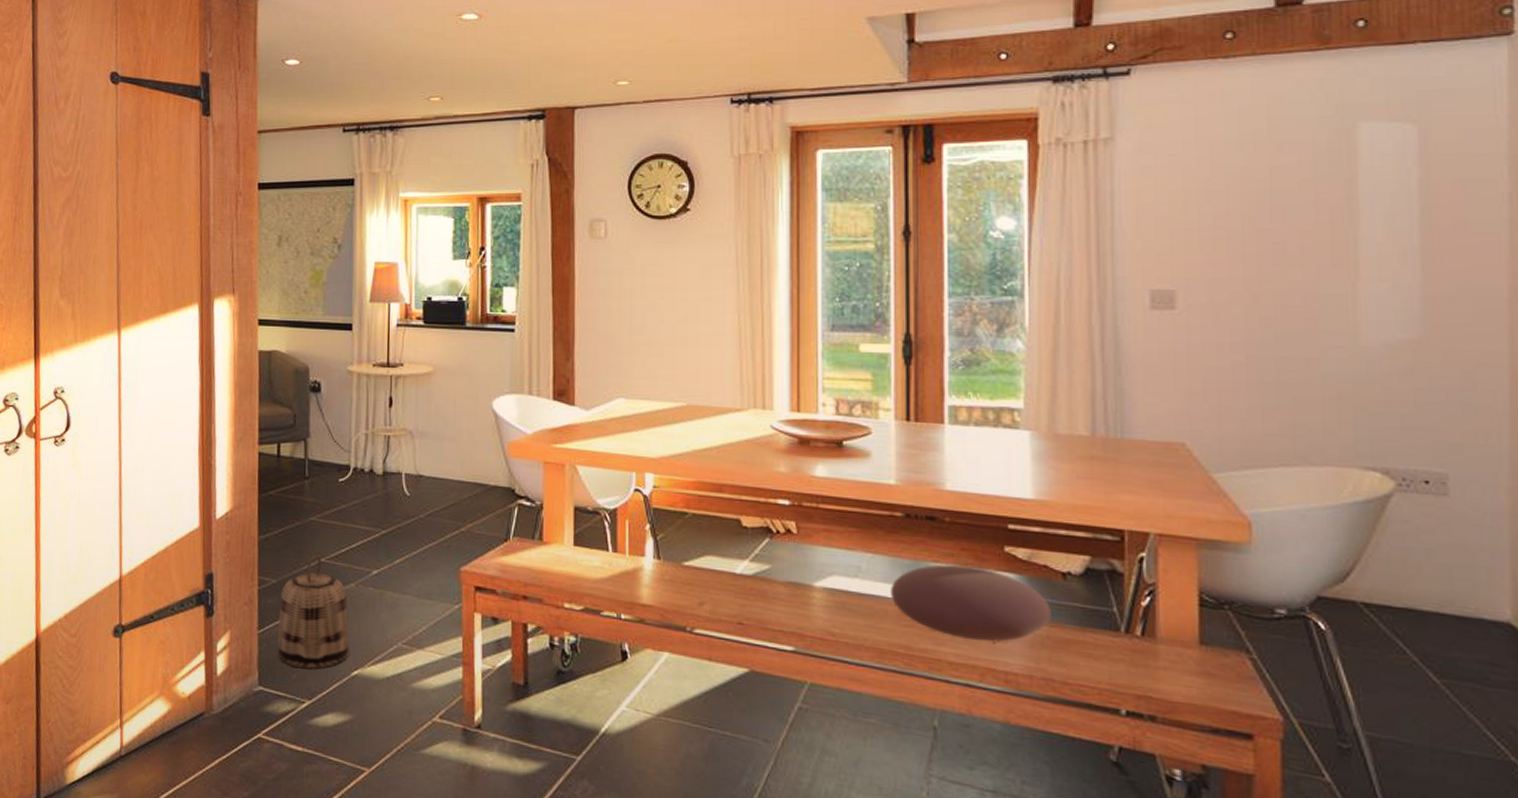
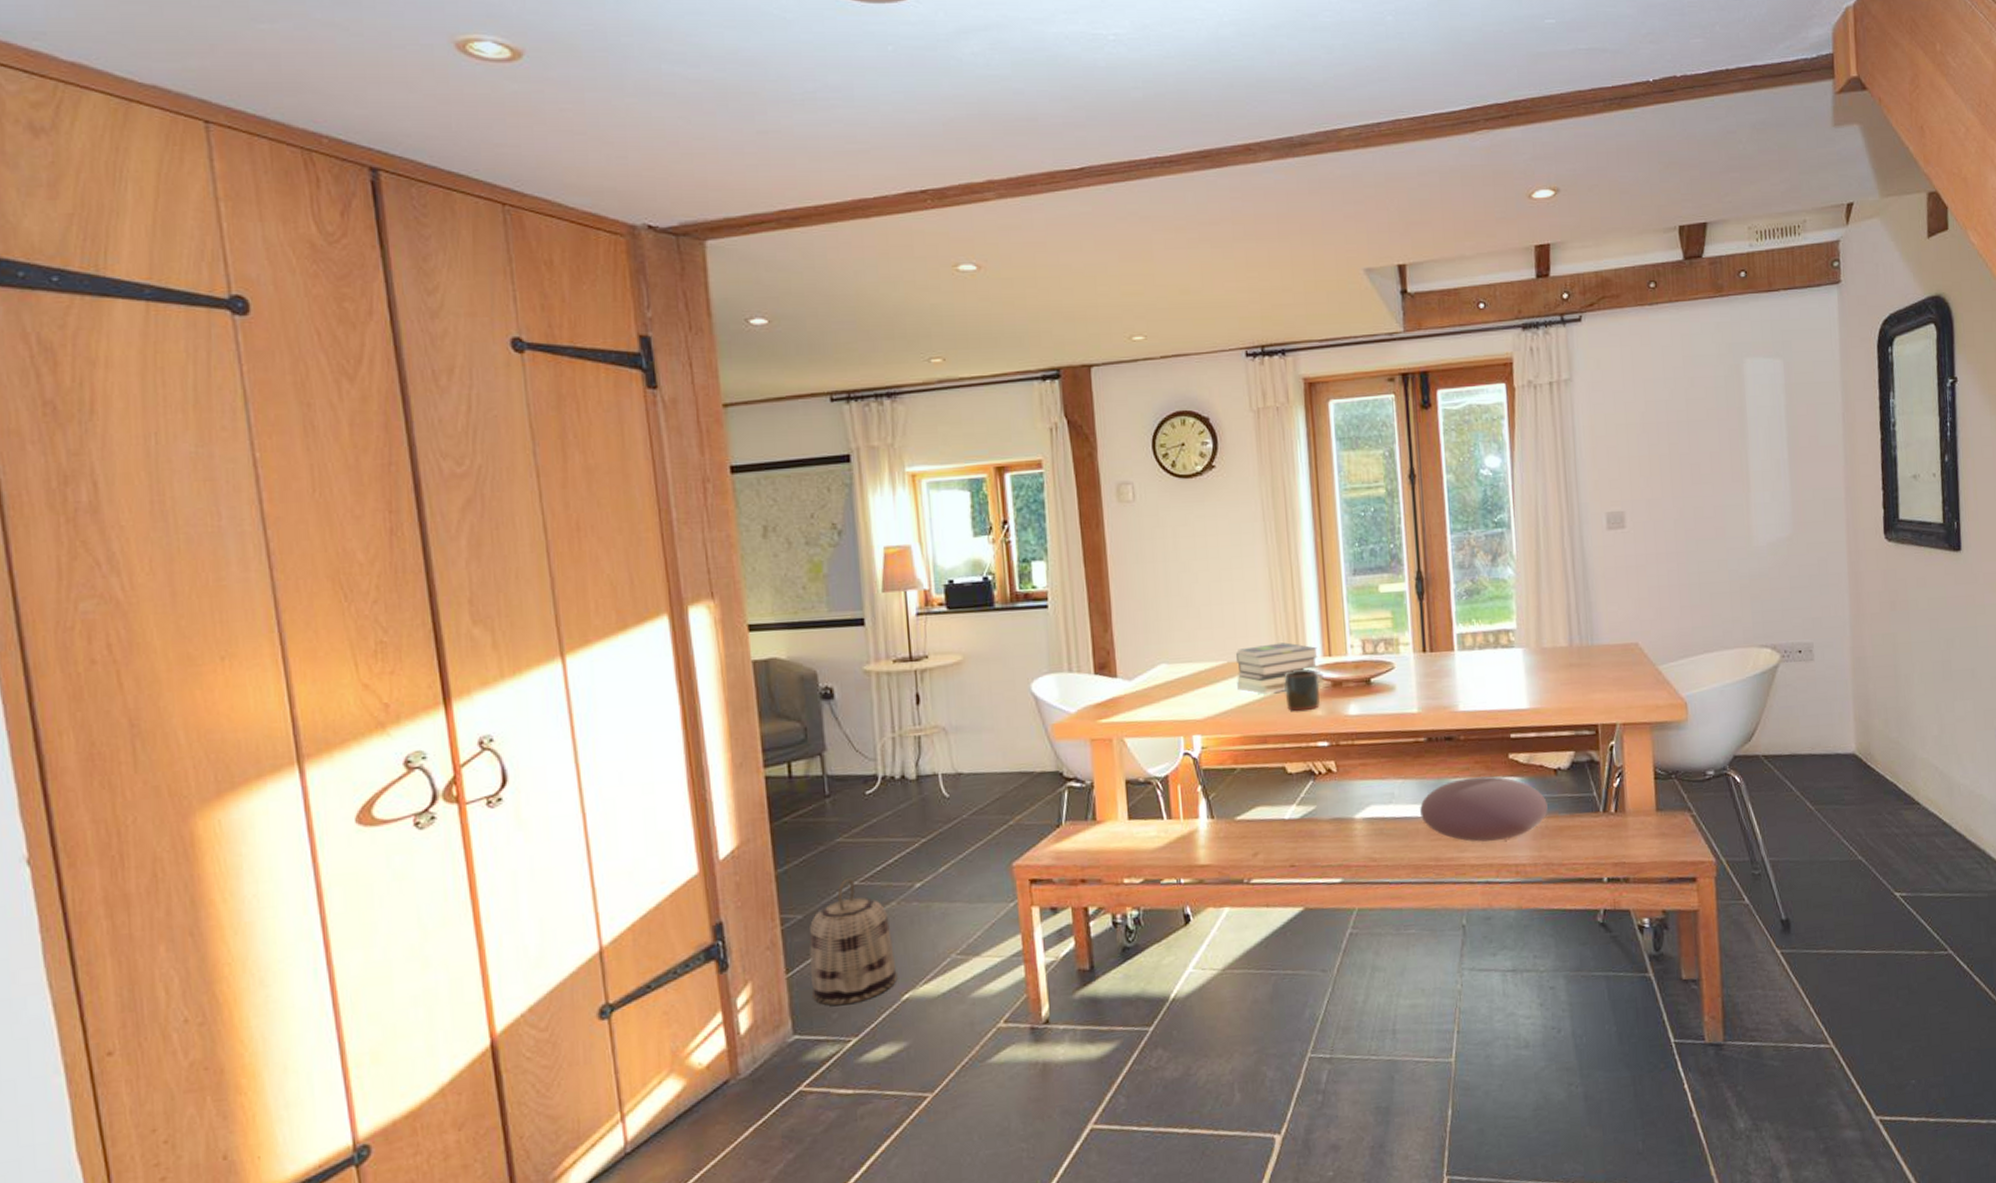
books: none [695,391,789,443] -> present [1235,642,1324,695]
mug: none [746,421,785,466] -> present [1284,669,1320,712]

